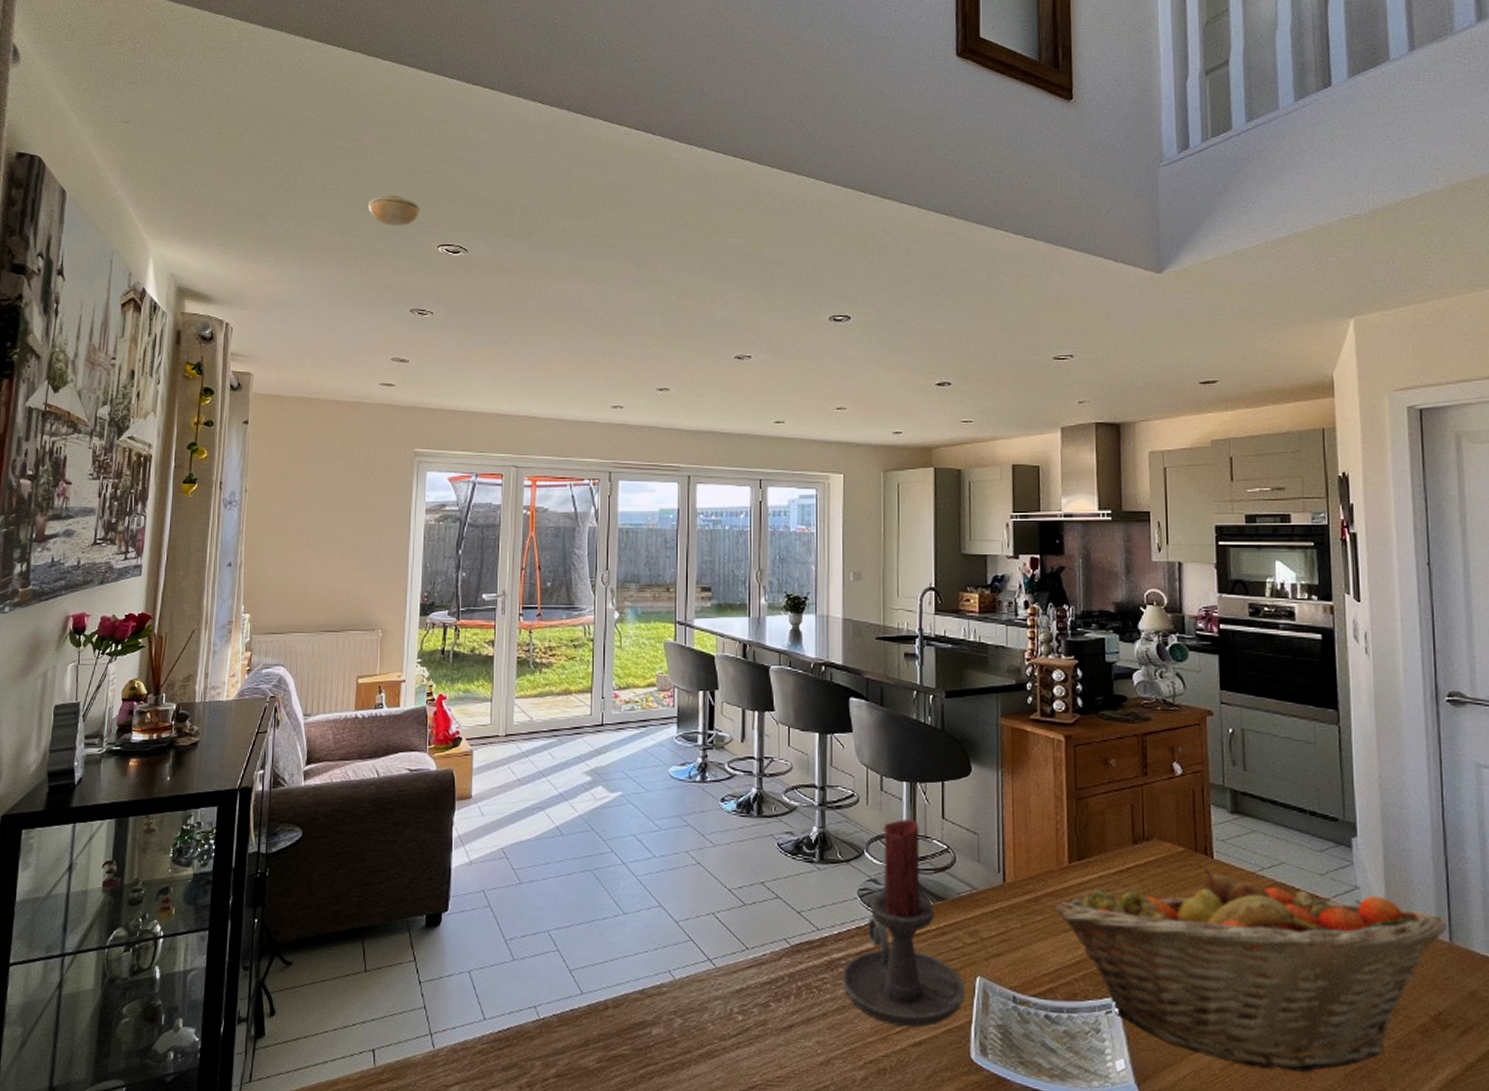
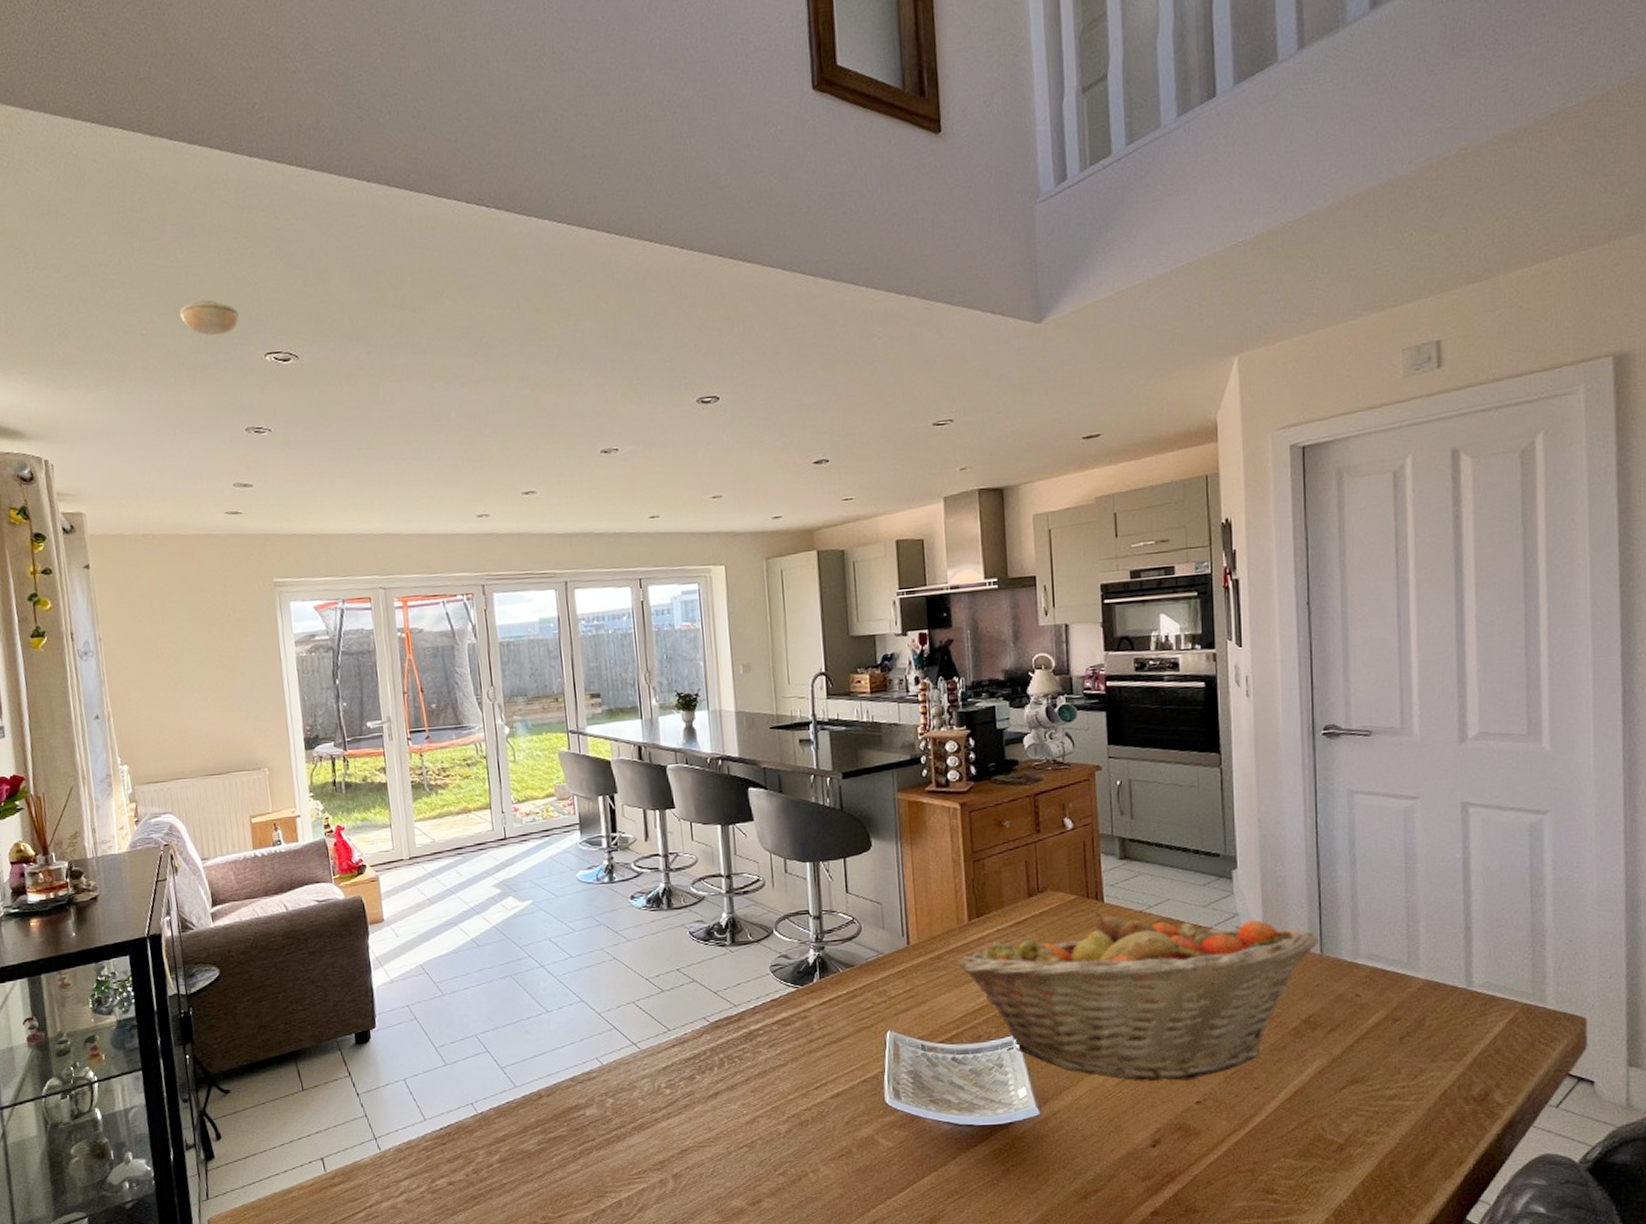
candle holder: present [842,819,966,1028] -> none [760,897,878,1083]

